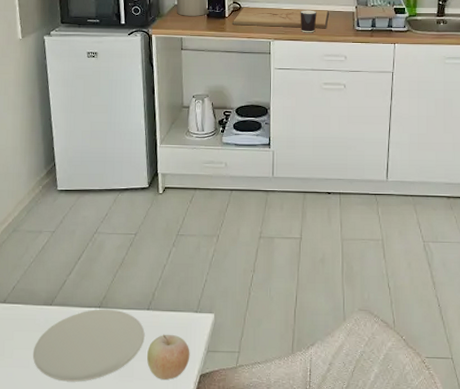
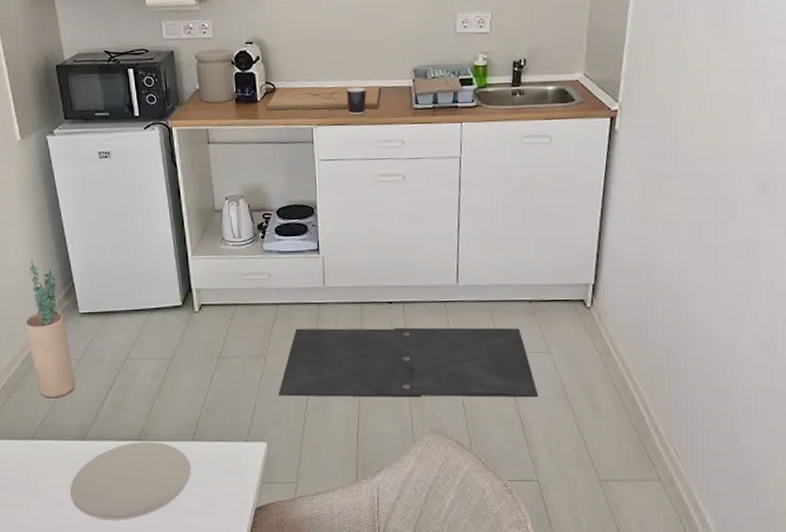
vase: none [8,140,48,266] -> present [25,259,75,399]
fruit: present [147,334,190,380] -> none [195,466,243,514]
door mat: none [227,212,454,283] -> present [278,327,539,398]

